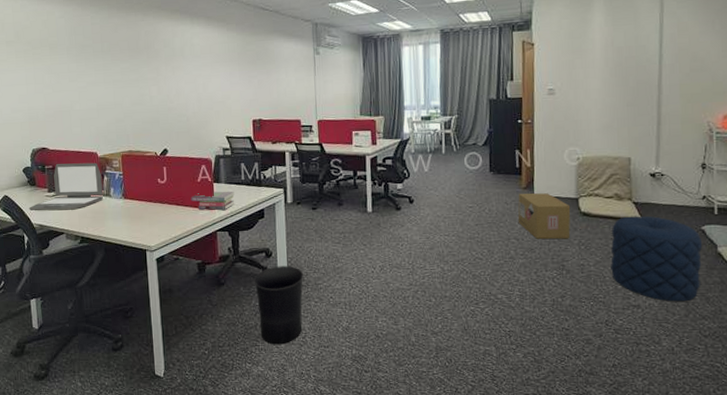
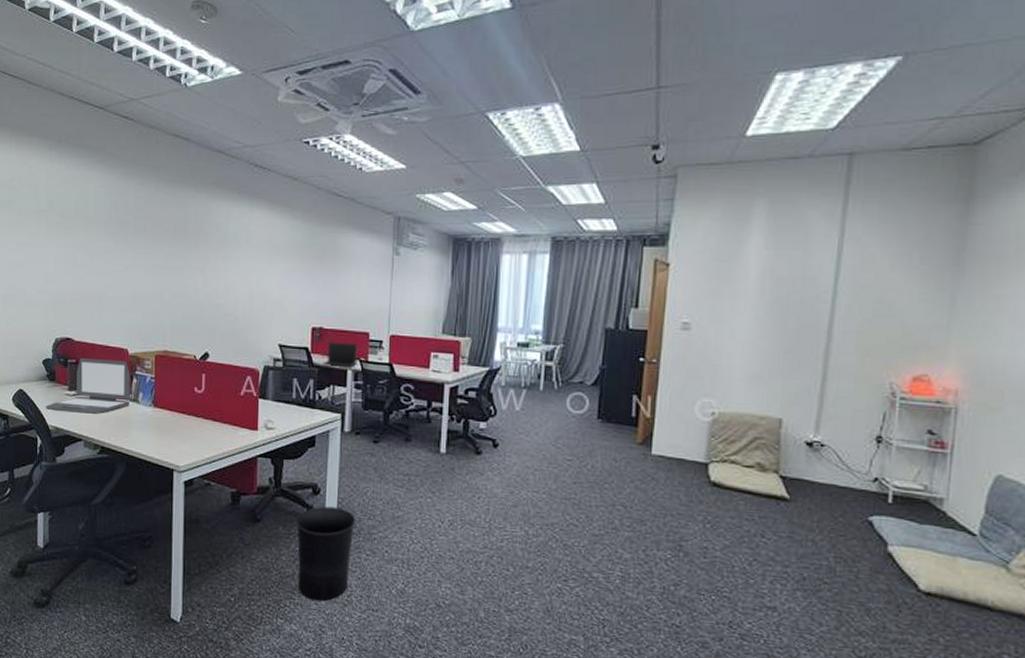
books: present [190,191,235,211] -> none [230,409,282,433]
laptop computer: none [264,129,293,151] -> present [322,341,358,368]
cardboard box: present [517,192,571,240] -> none [627,449,697,514]
pouf: present [611,216,703,302] -> none [742,493,868,610]

